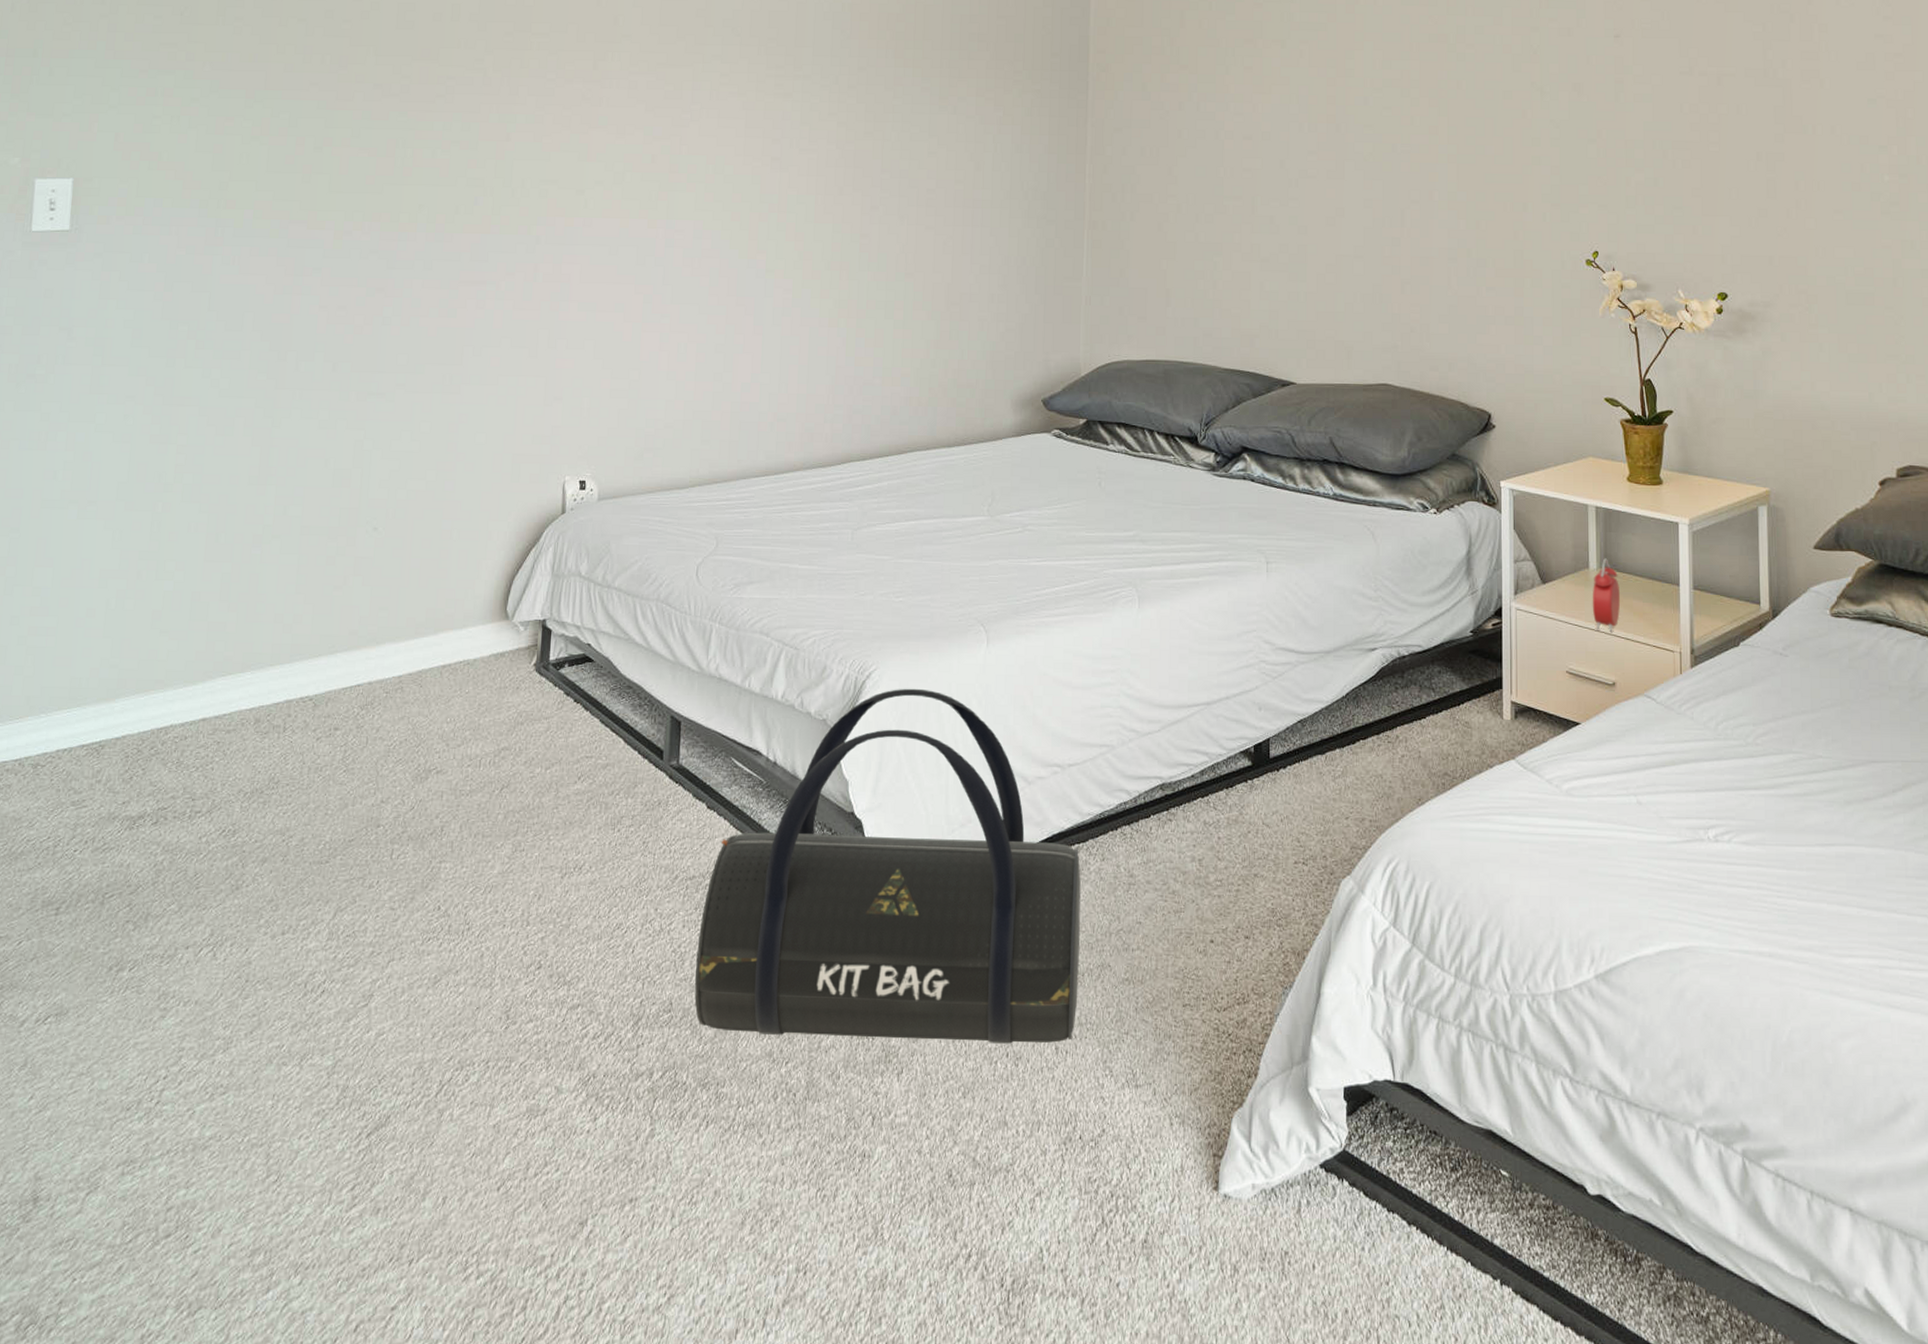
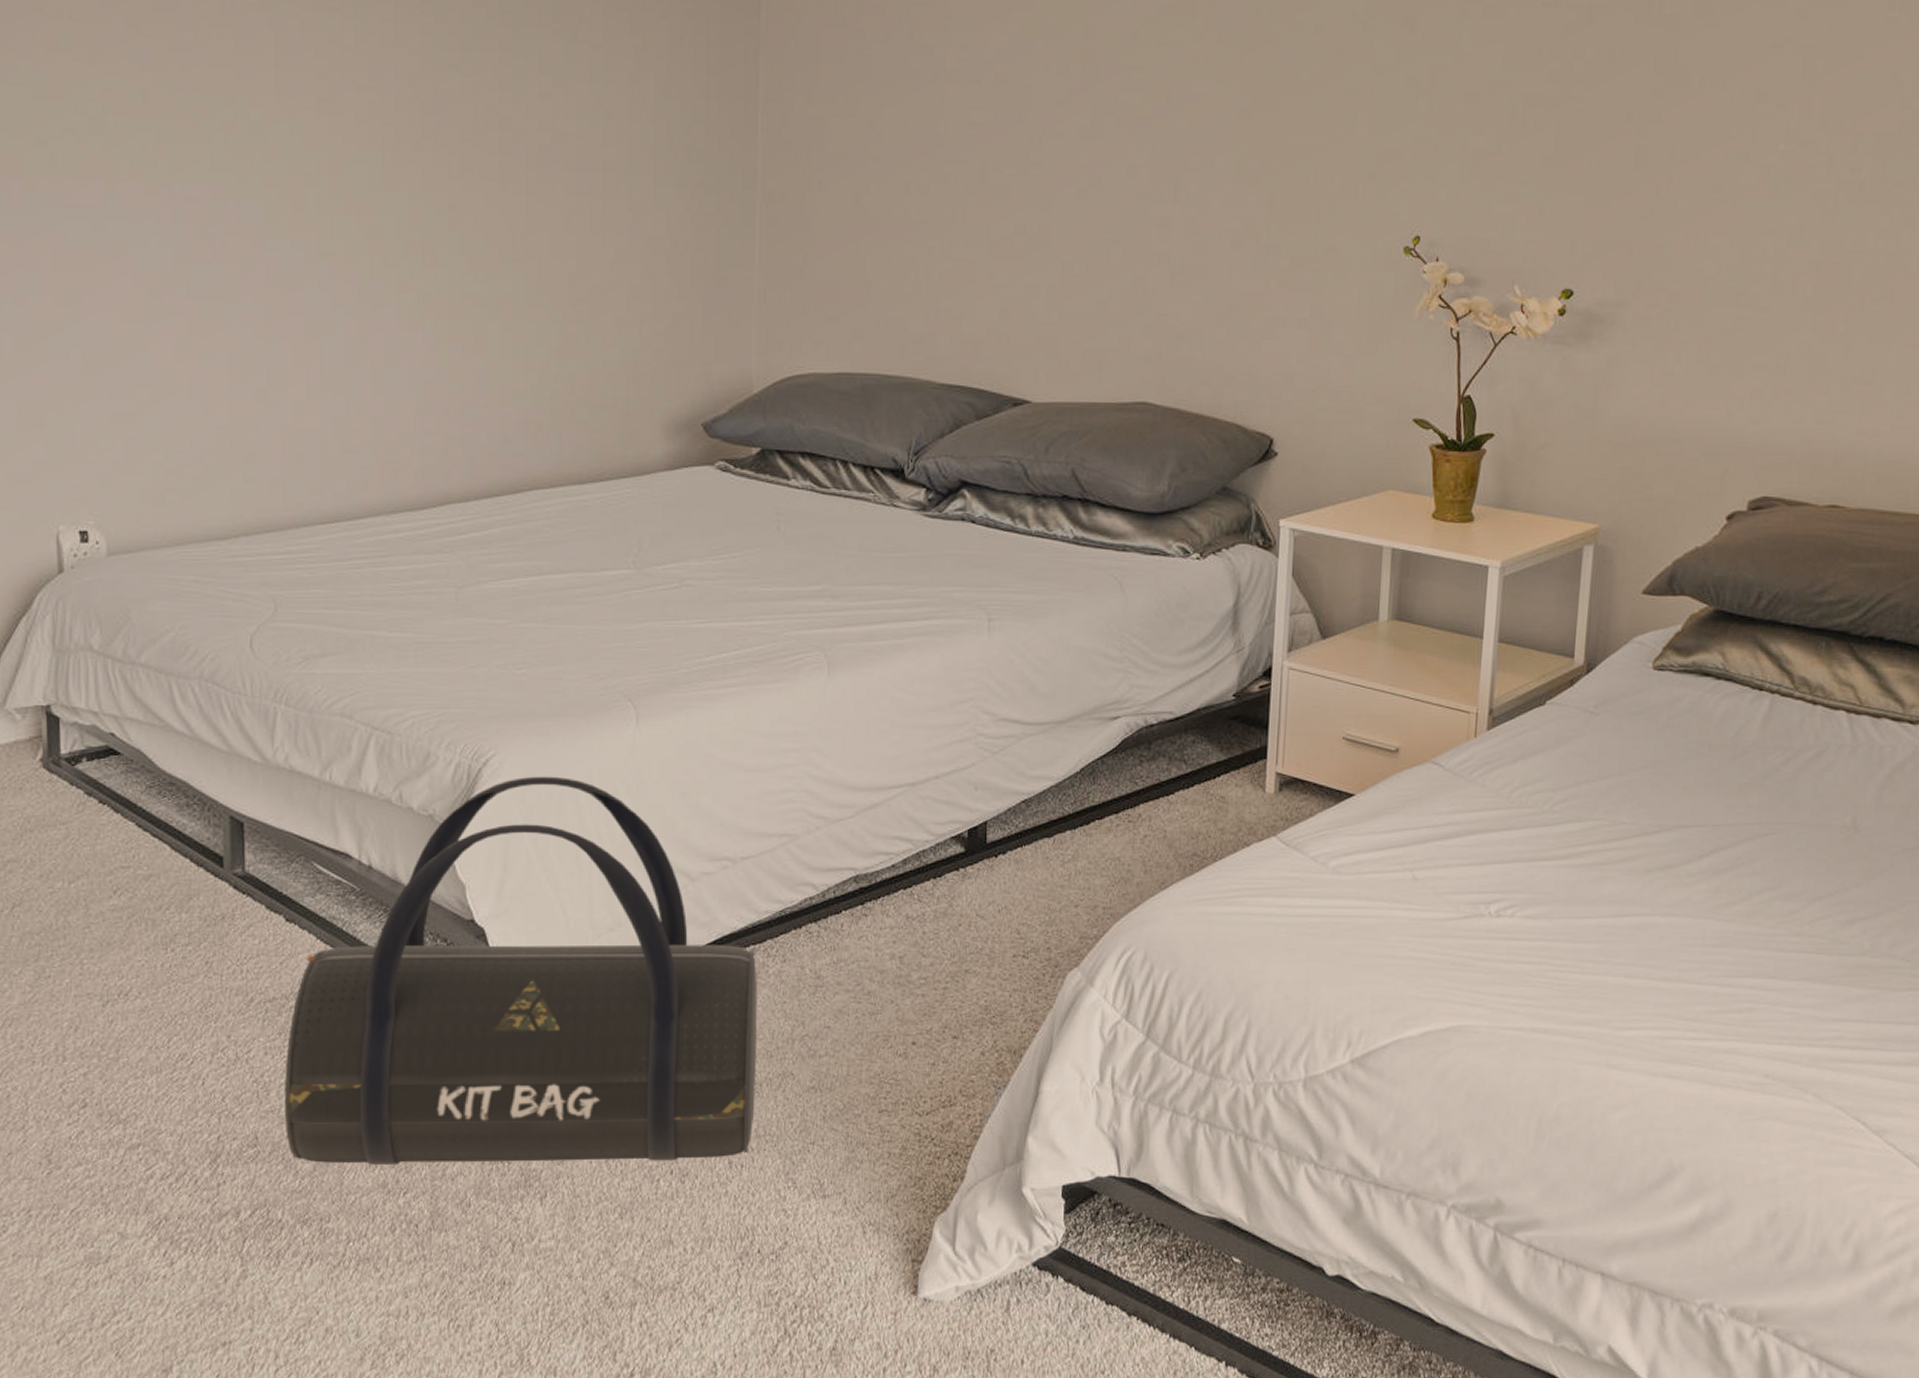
alarm clock: present [1592,558,1620,632] -> none [1378,608,1413,692]

